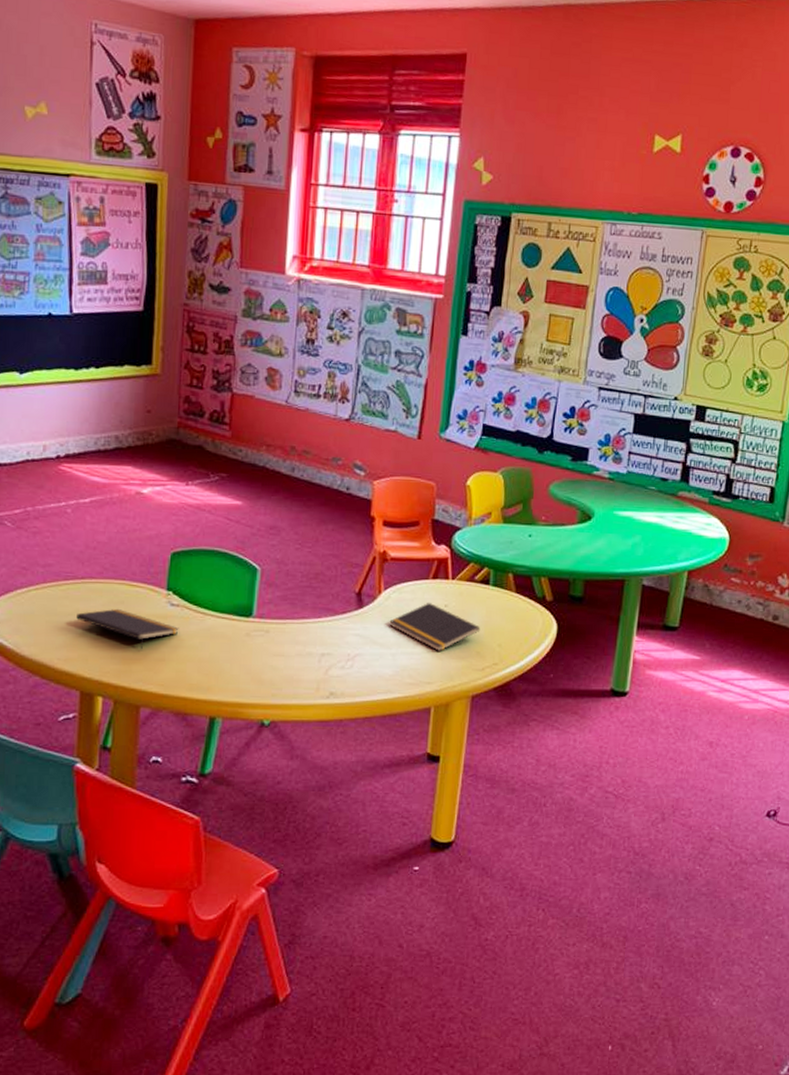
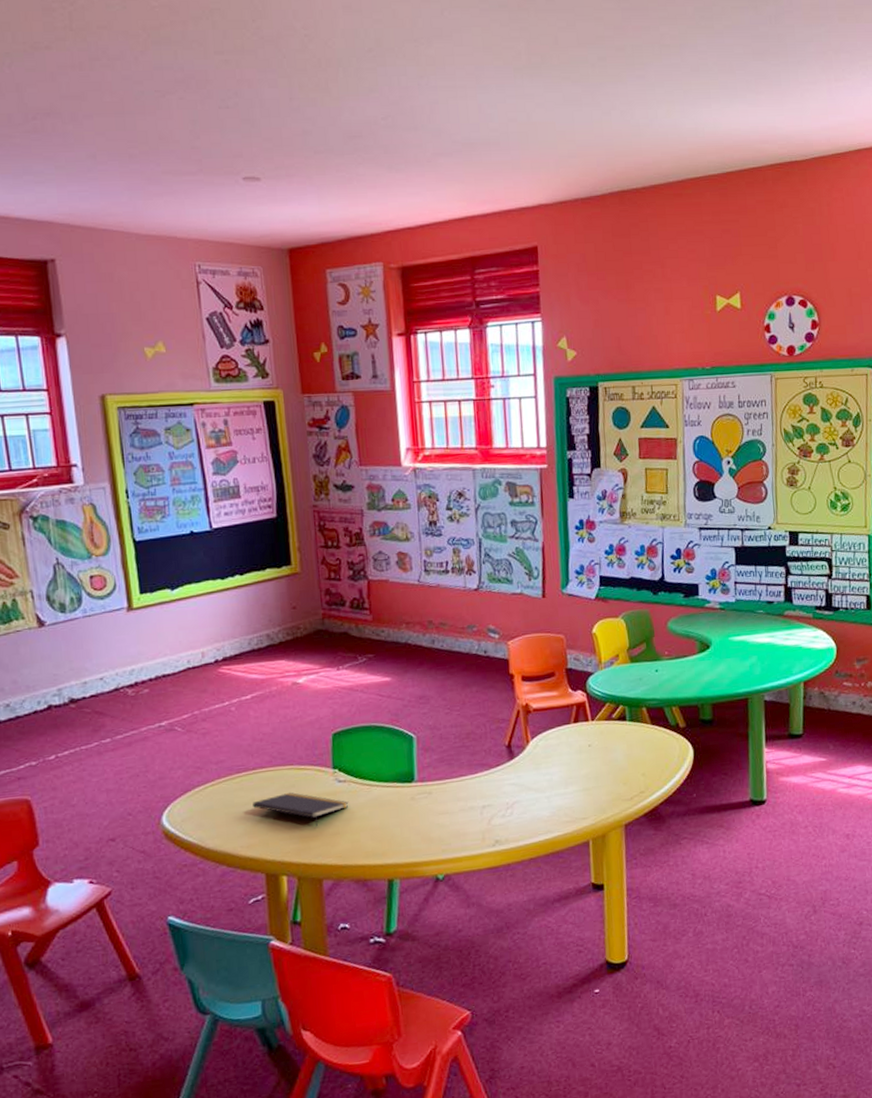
notepad: present [389,603,481,651] -> none [540,745,624,788]

